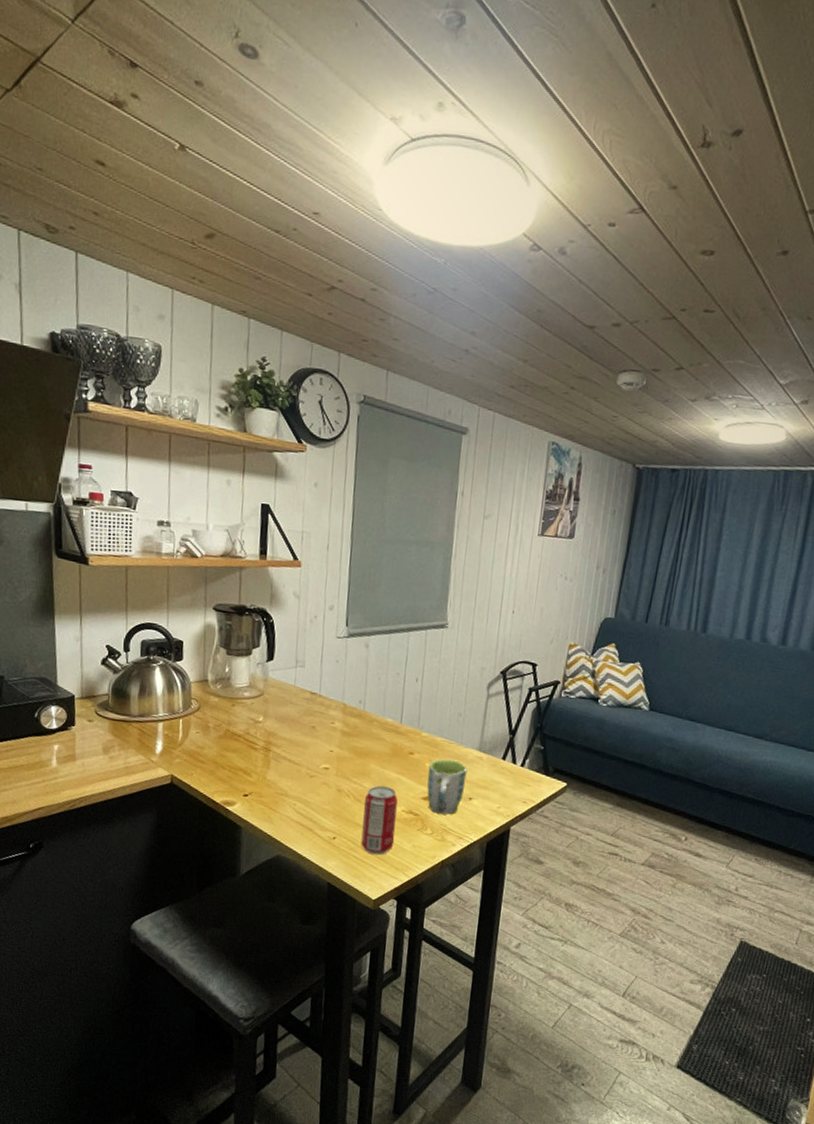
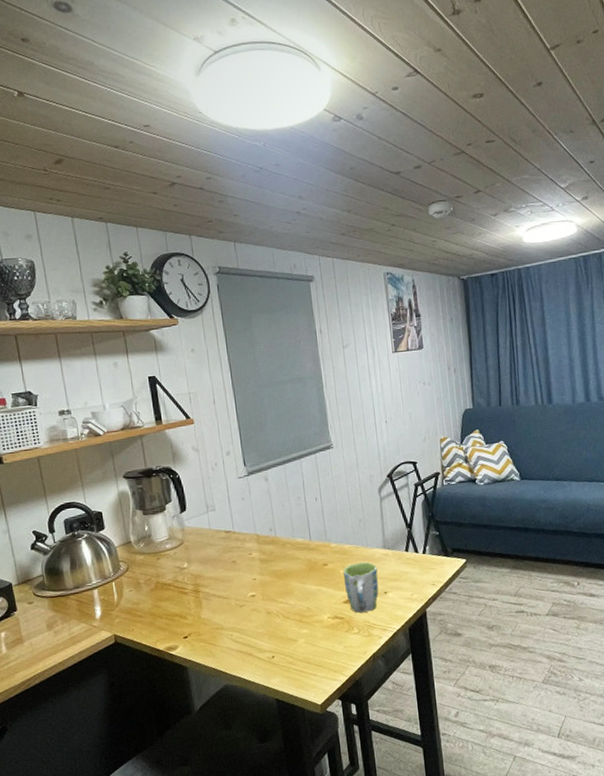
beverage can: present [361,785,398,856] -> none [292,599,328,664]

